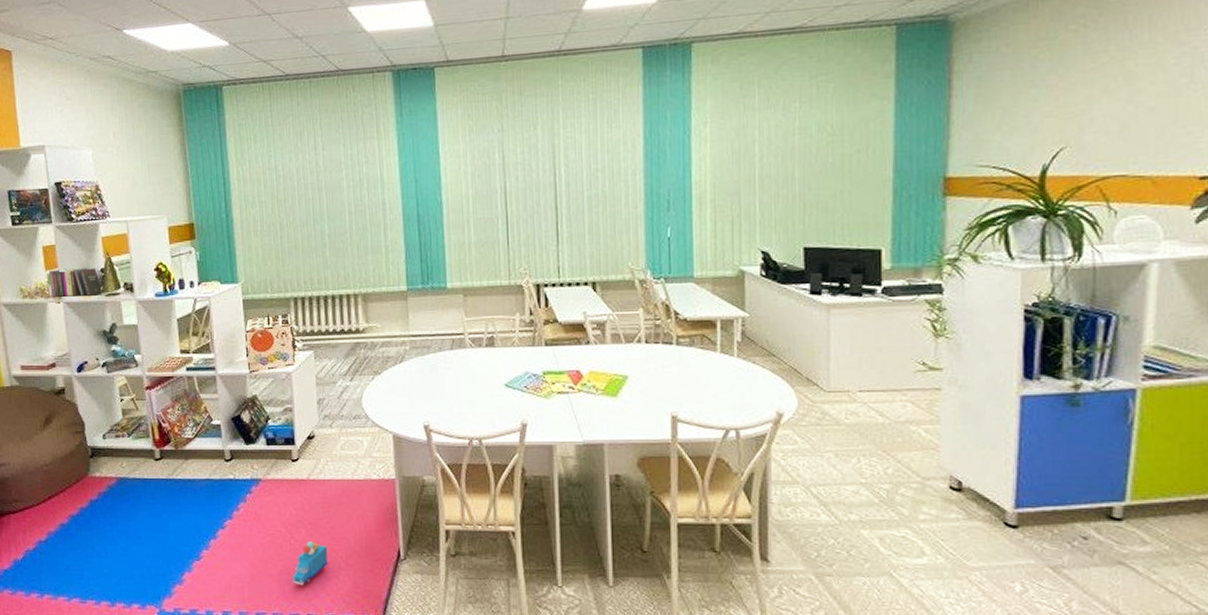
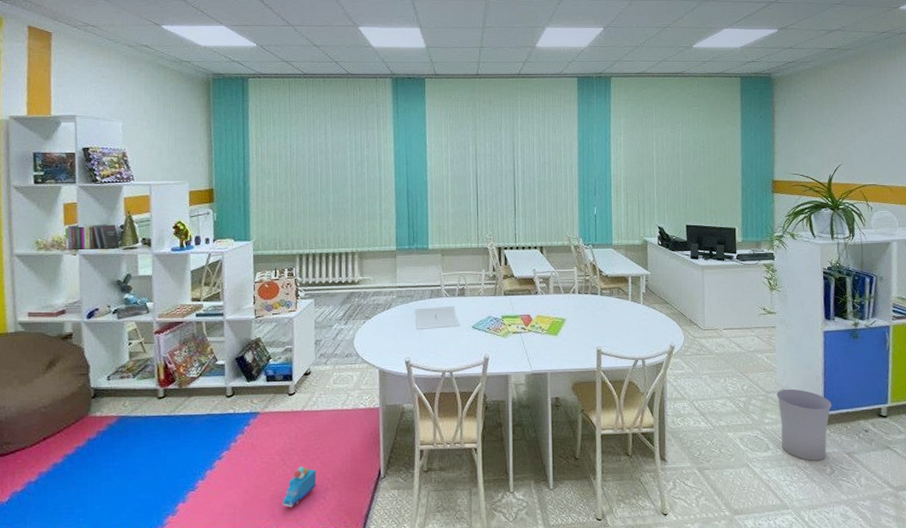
paper sheet: none [432,358,490,388] -> present [414,305,460,329]
waste bin: none [939,474,1030,575] -> present [776,388,832,461]

